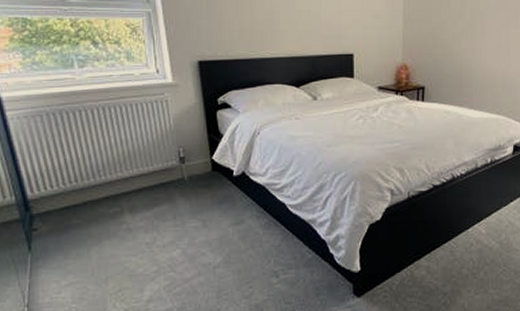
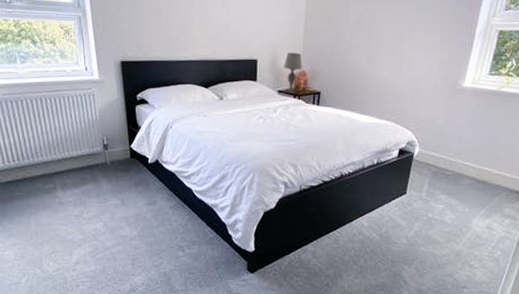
table lamp: none [383,45,403,88] -> present [284,53,302,92]

